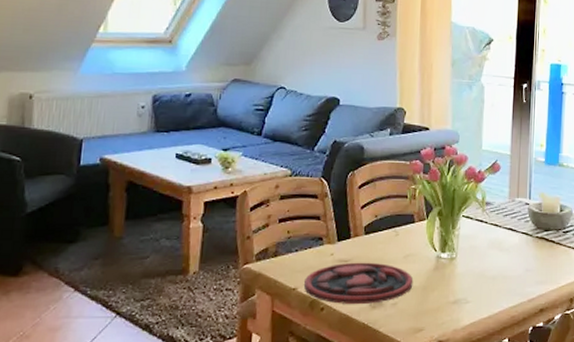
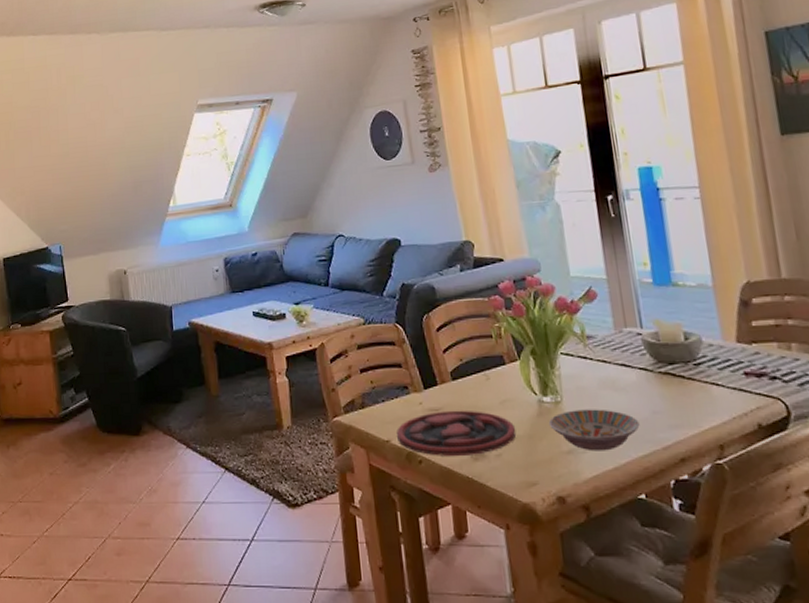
bowl: none [442,266,514,302] -> present [548,409,640,451]

